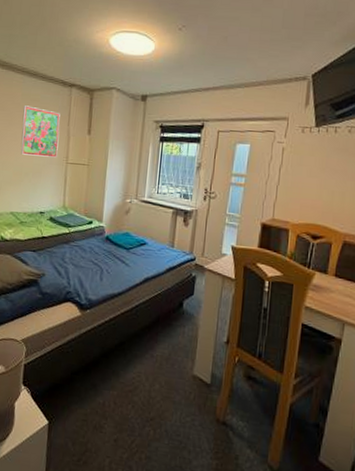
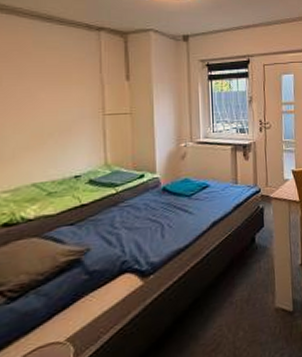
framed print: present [21,105,61,158] -> none [37,54,90,112]

